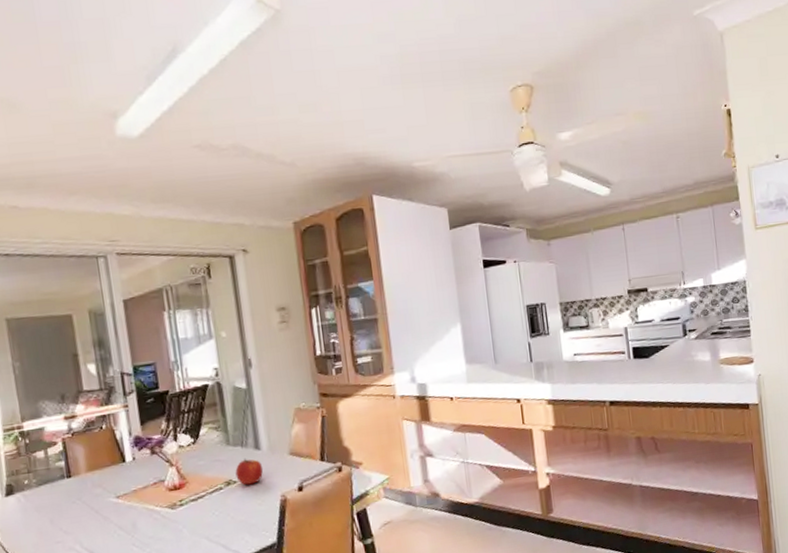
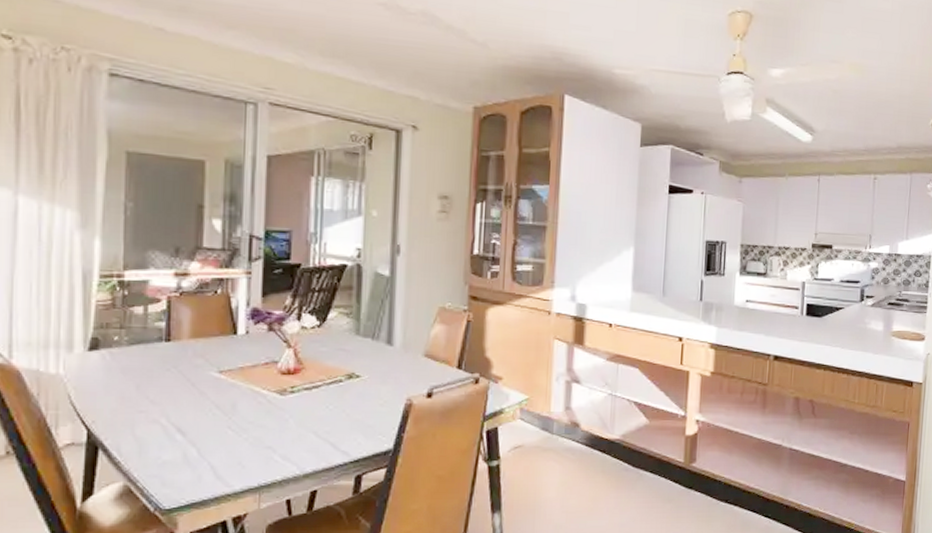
apple: present [235,458,264,485] -> none [360,352,393,382]

